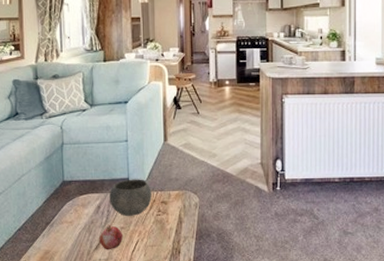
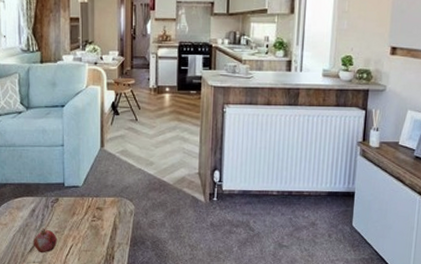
bowl: present [109,179,152,216] -> none [44,184,87,221]

